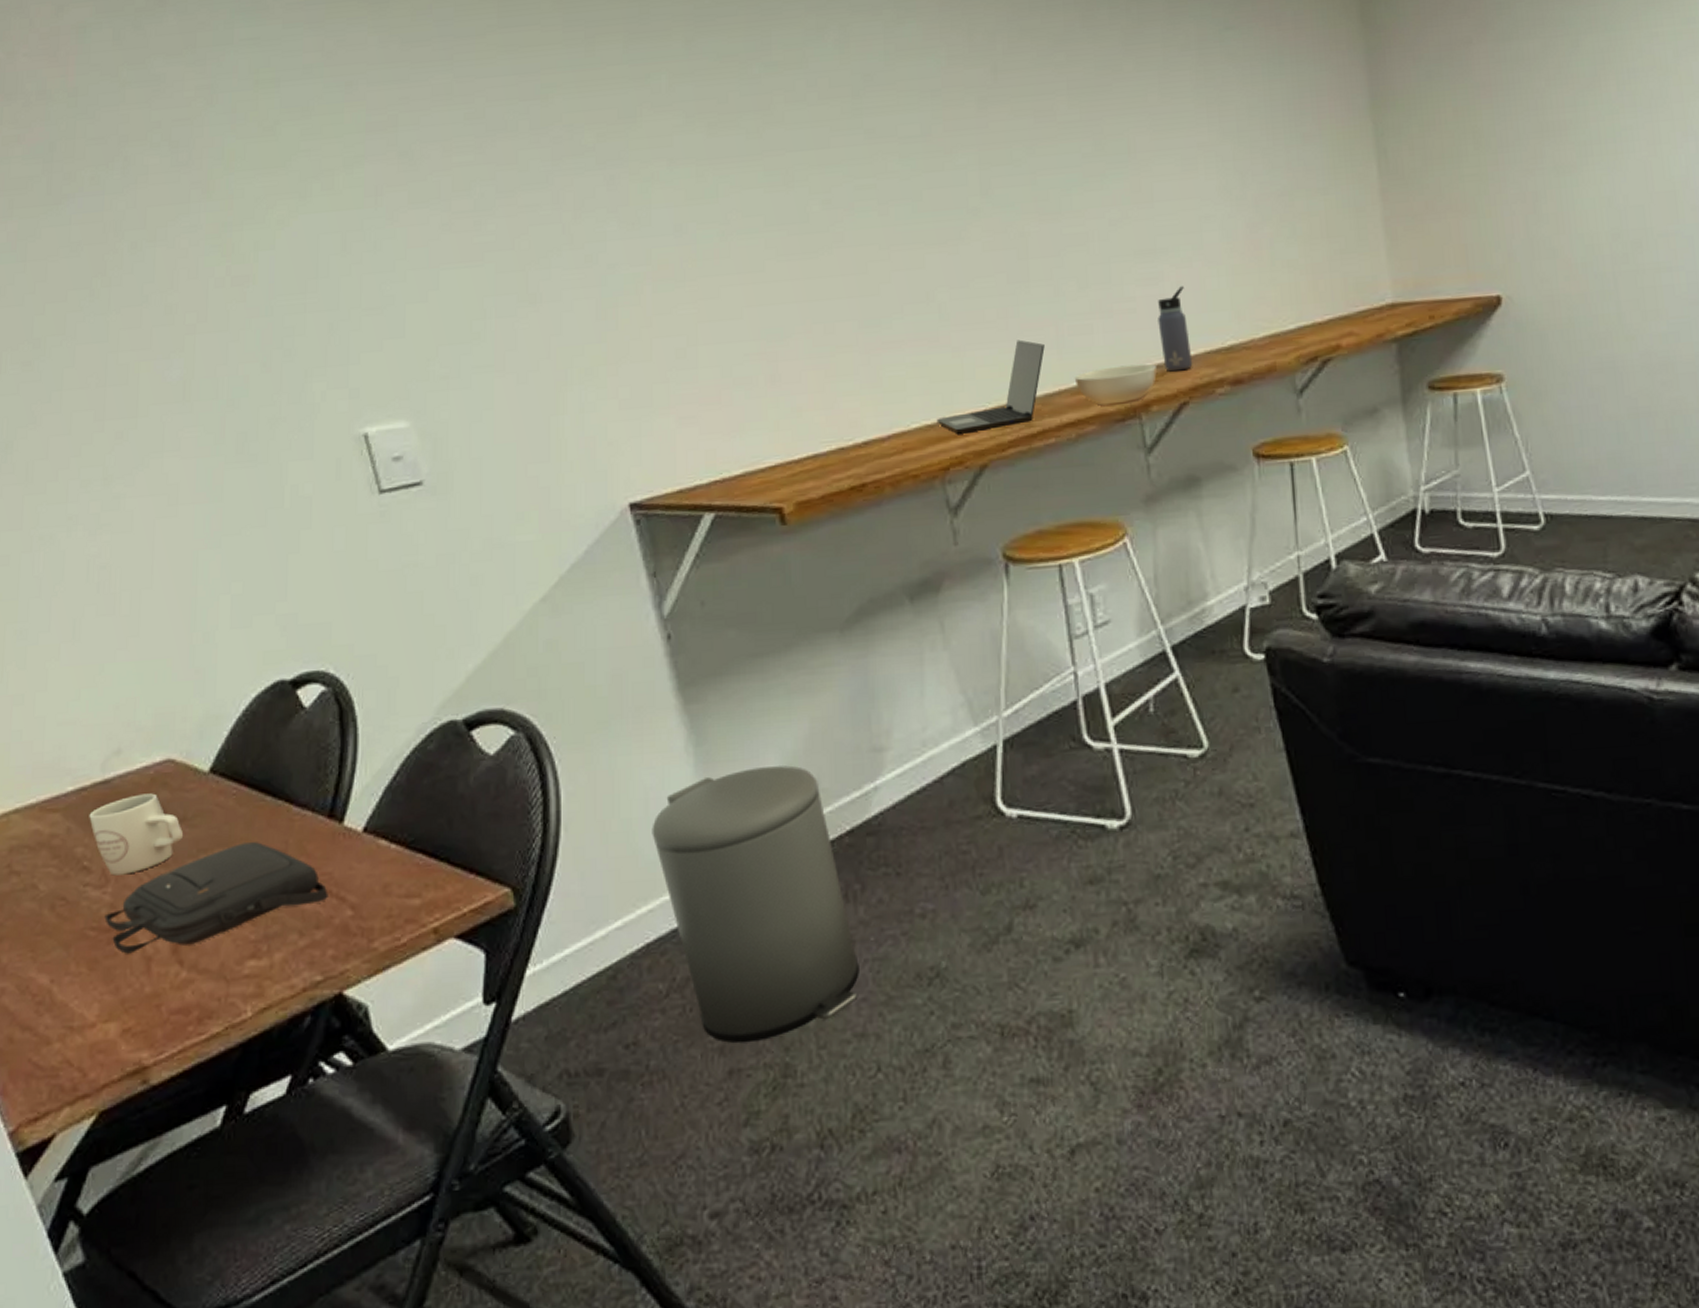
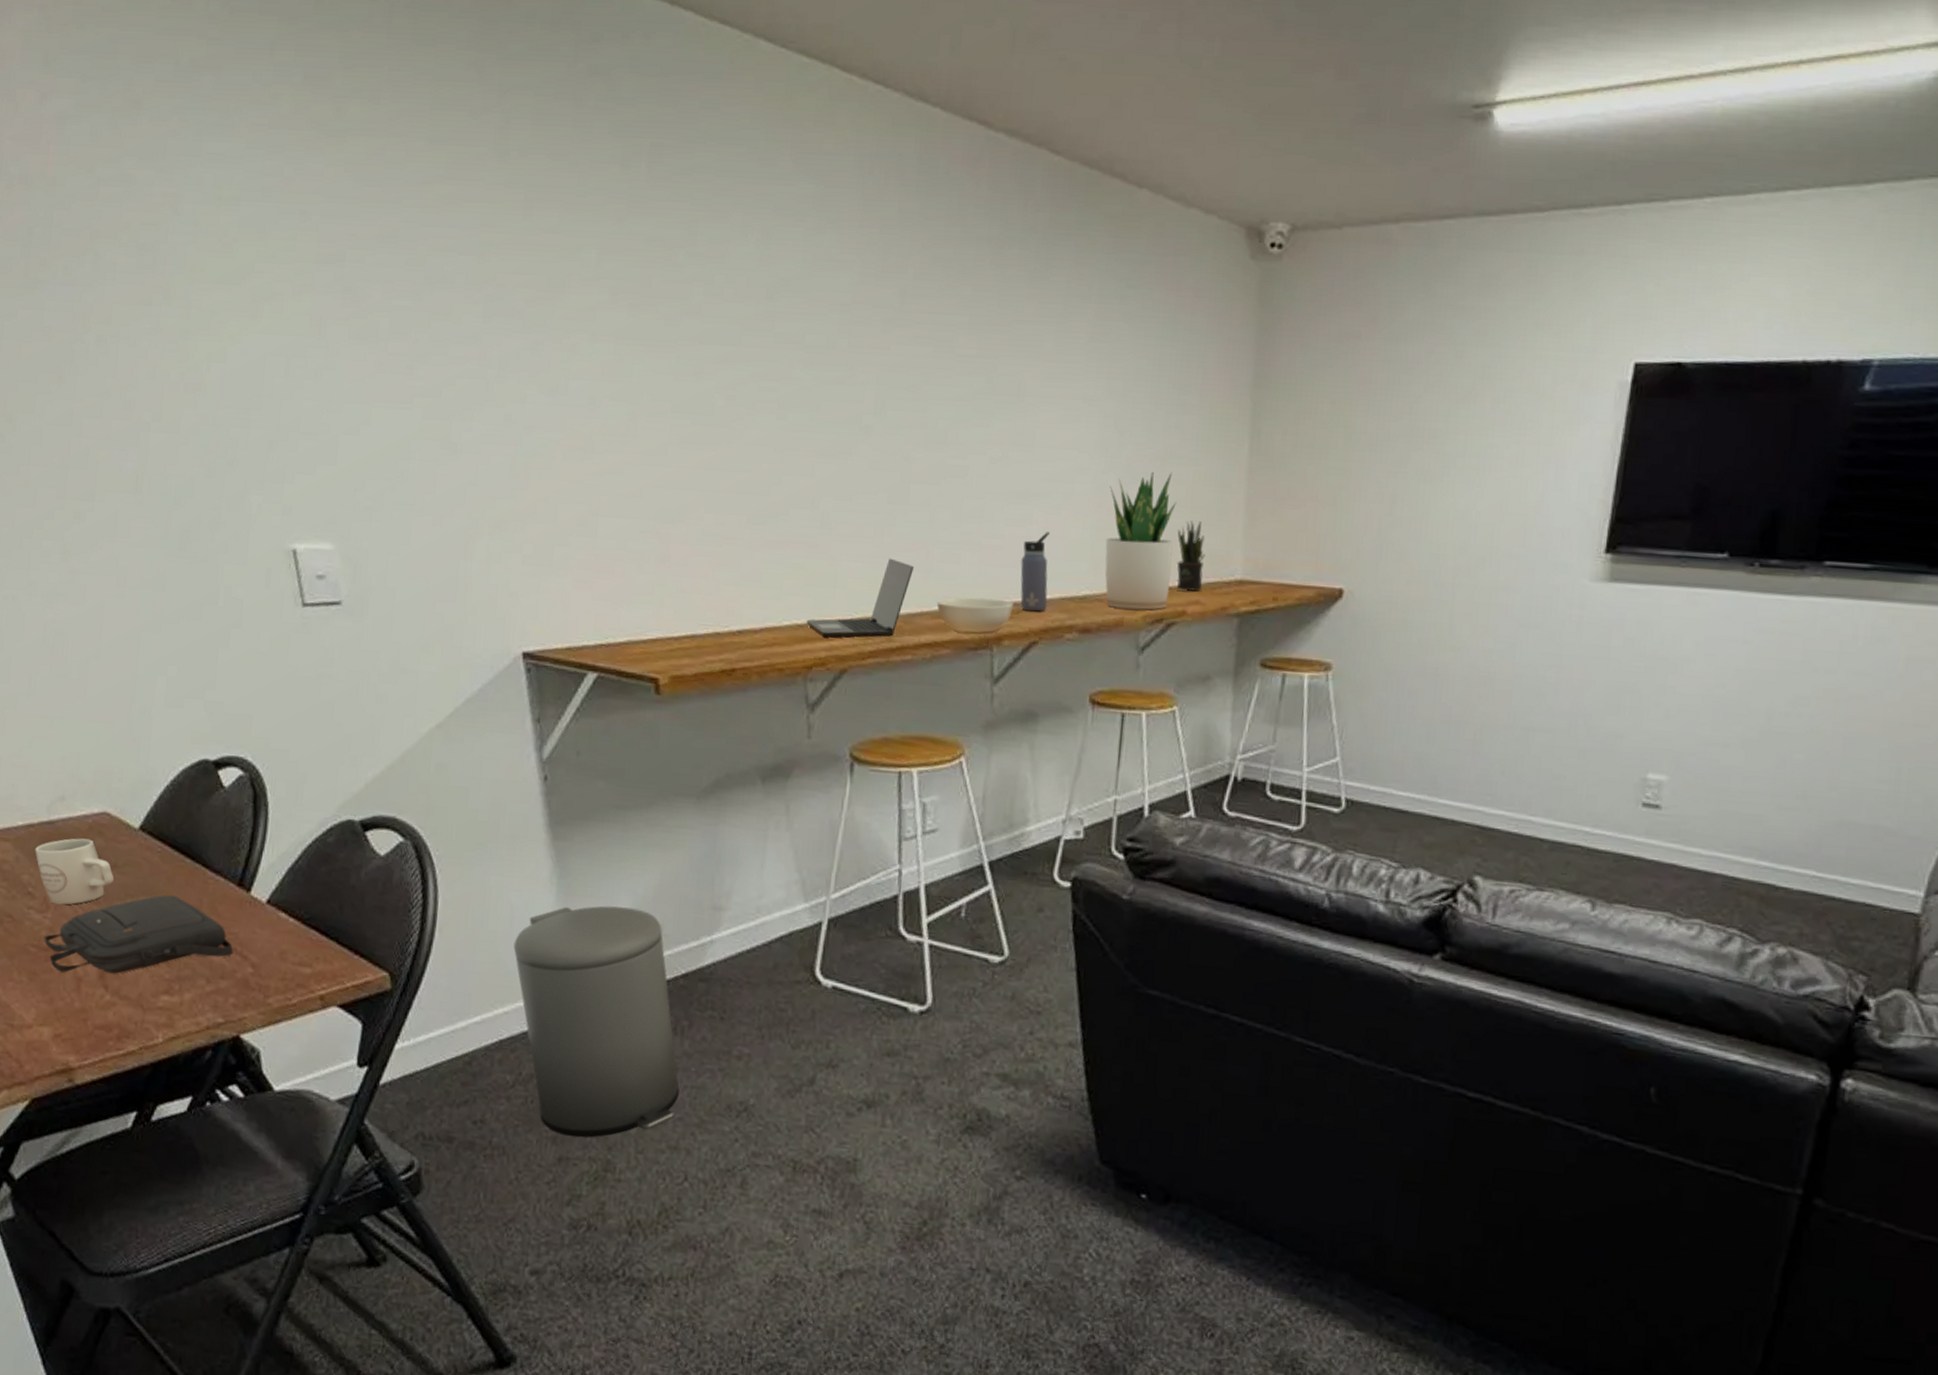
planter: none [1239,205,1320,354] -> present [1104,472,1177,611]
potted plant: none [1318,250,1354,324] -> present [1176,521,1206,591]

